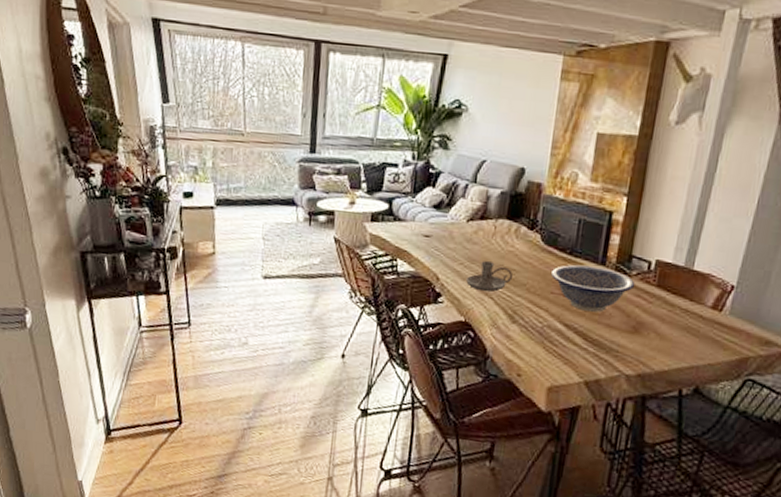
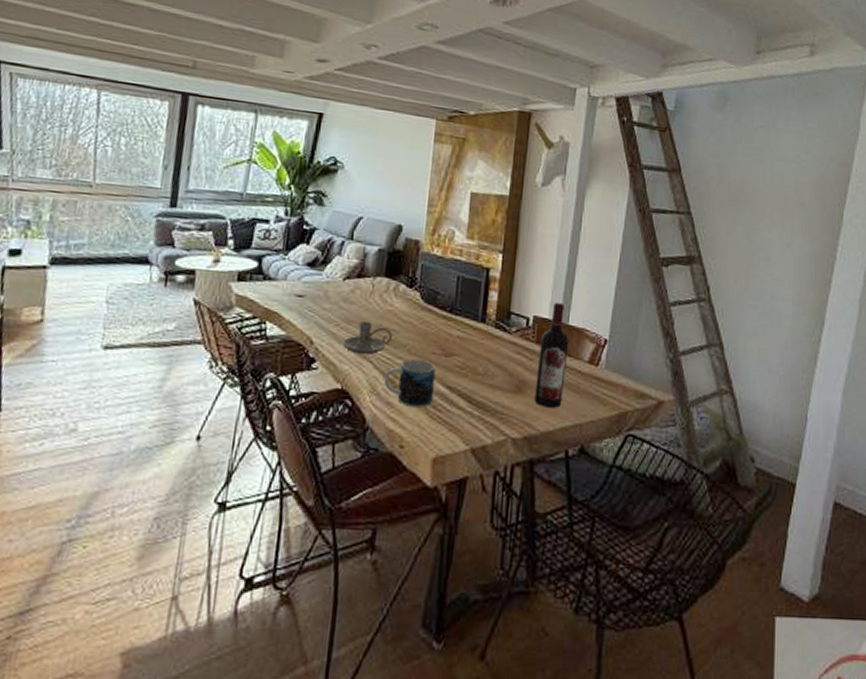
mug: none [503,297,554,342] -> present [383,359,436,408]
decorative bowl: present [551,264,635,313] -> none [432,322,516,373]
wine bottle: none [651,246,693,350] -> present [534,302,569,408]

